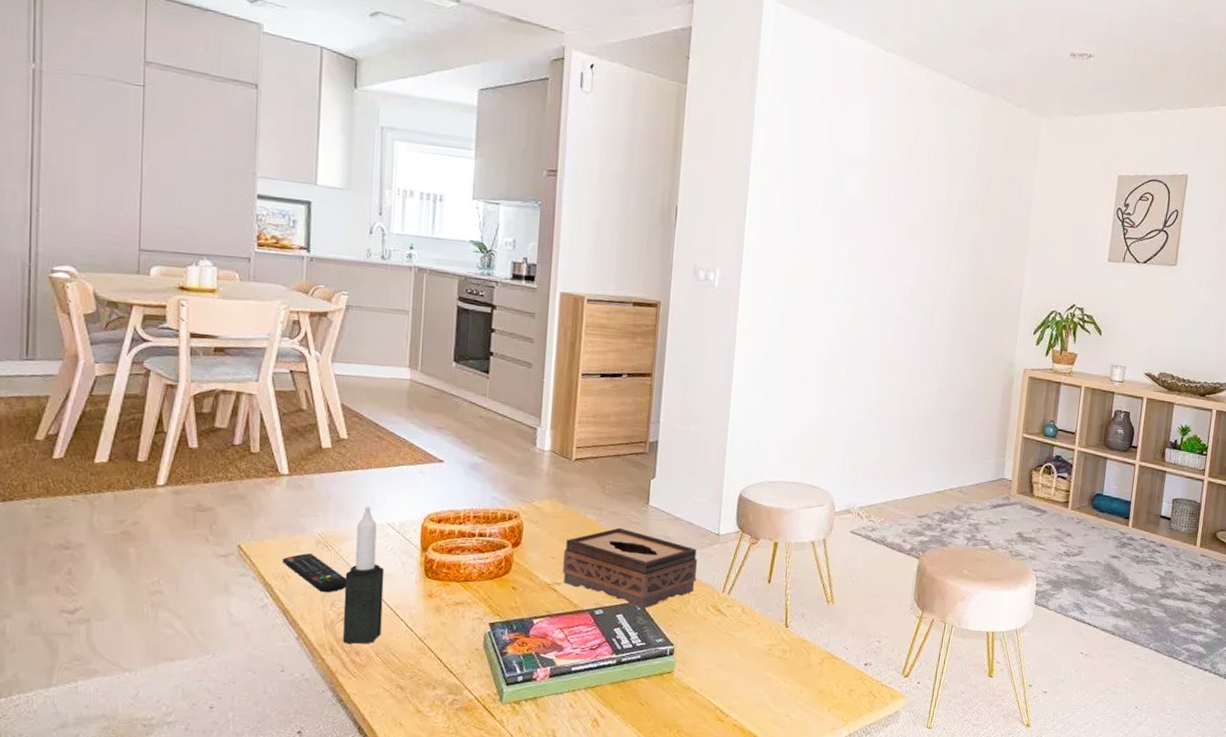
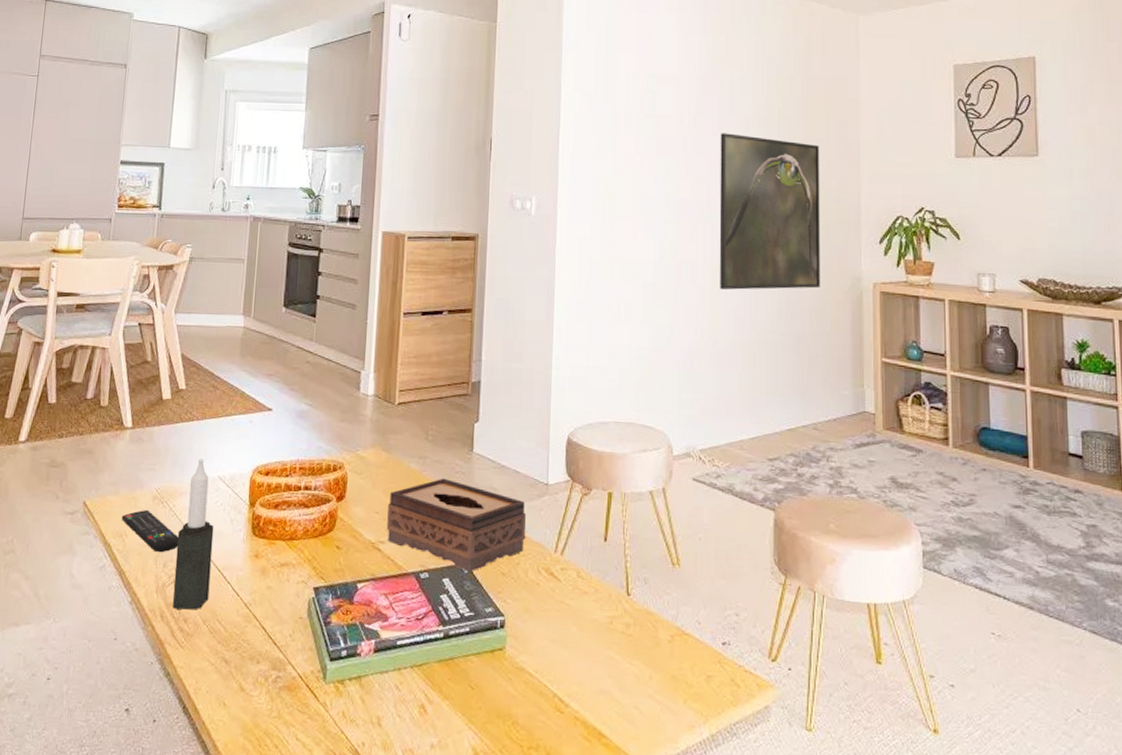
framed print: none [889,220,991,371] -> present [719,133,821,290]

